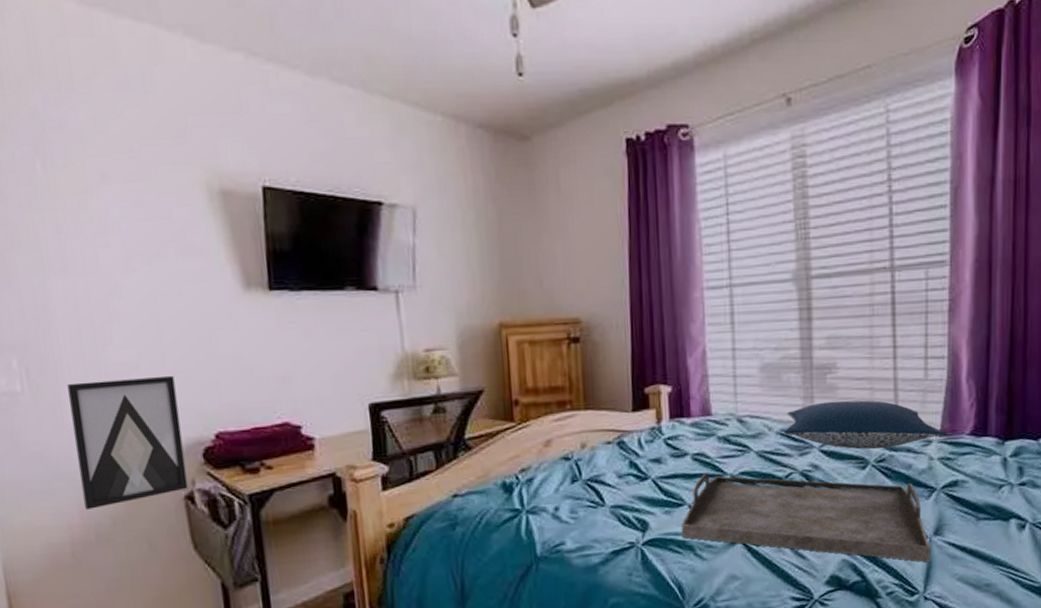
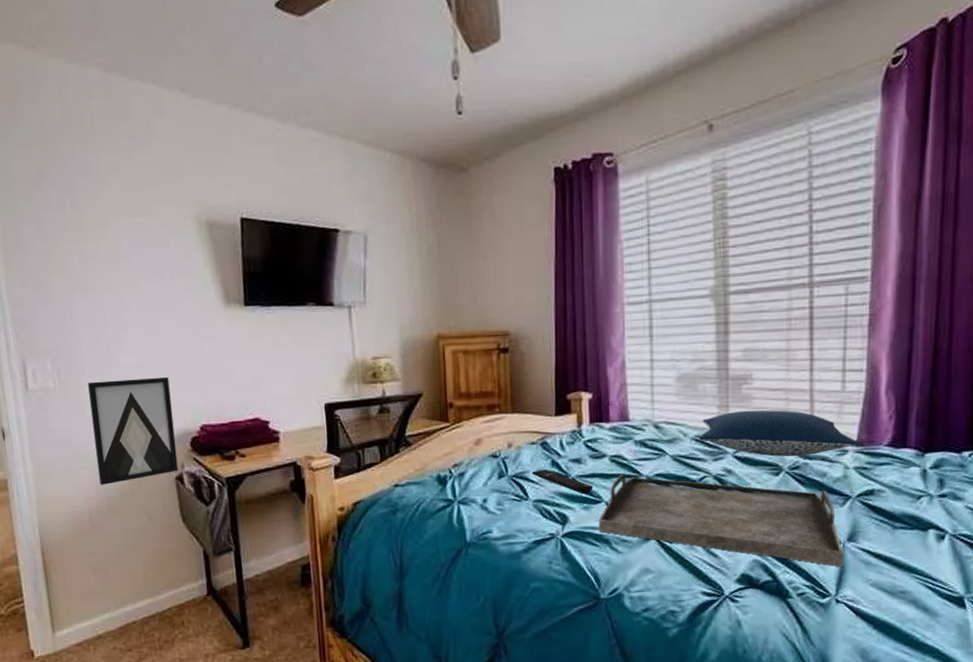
remote control: none [607,470,675,497] -> present [531,469,593,494]

